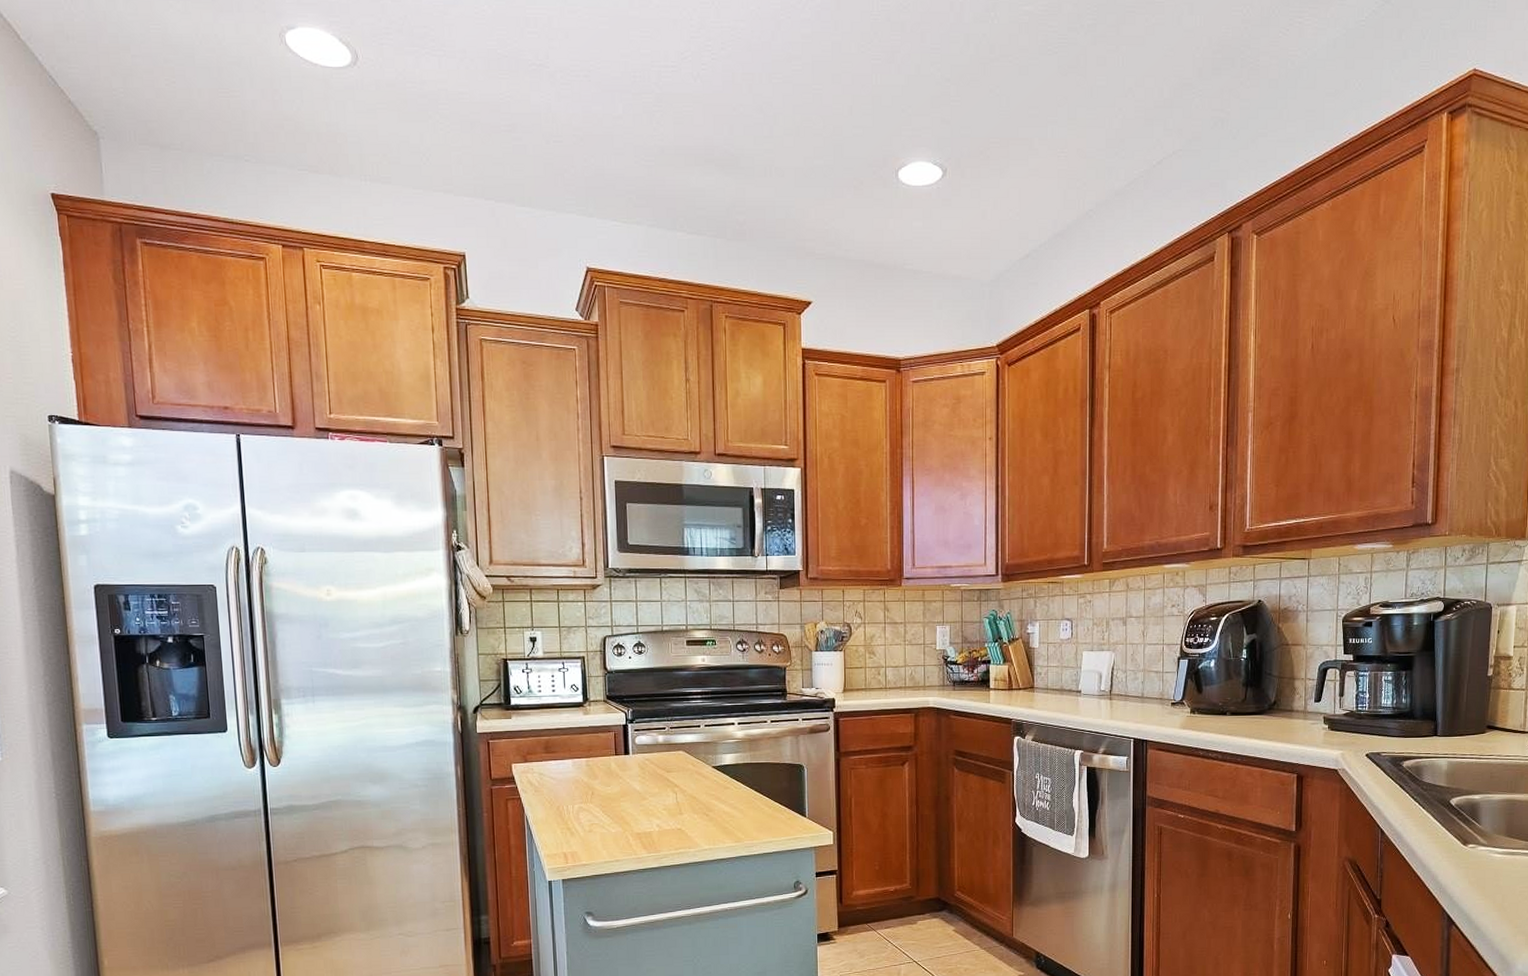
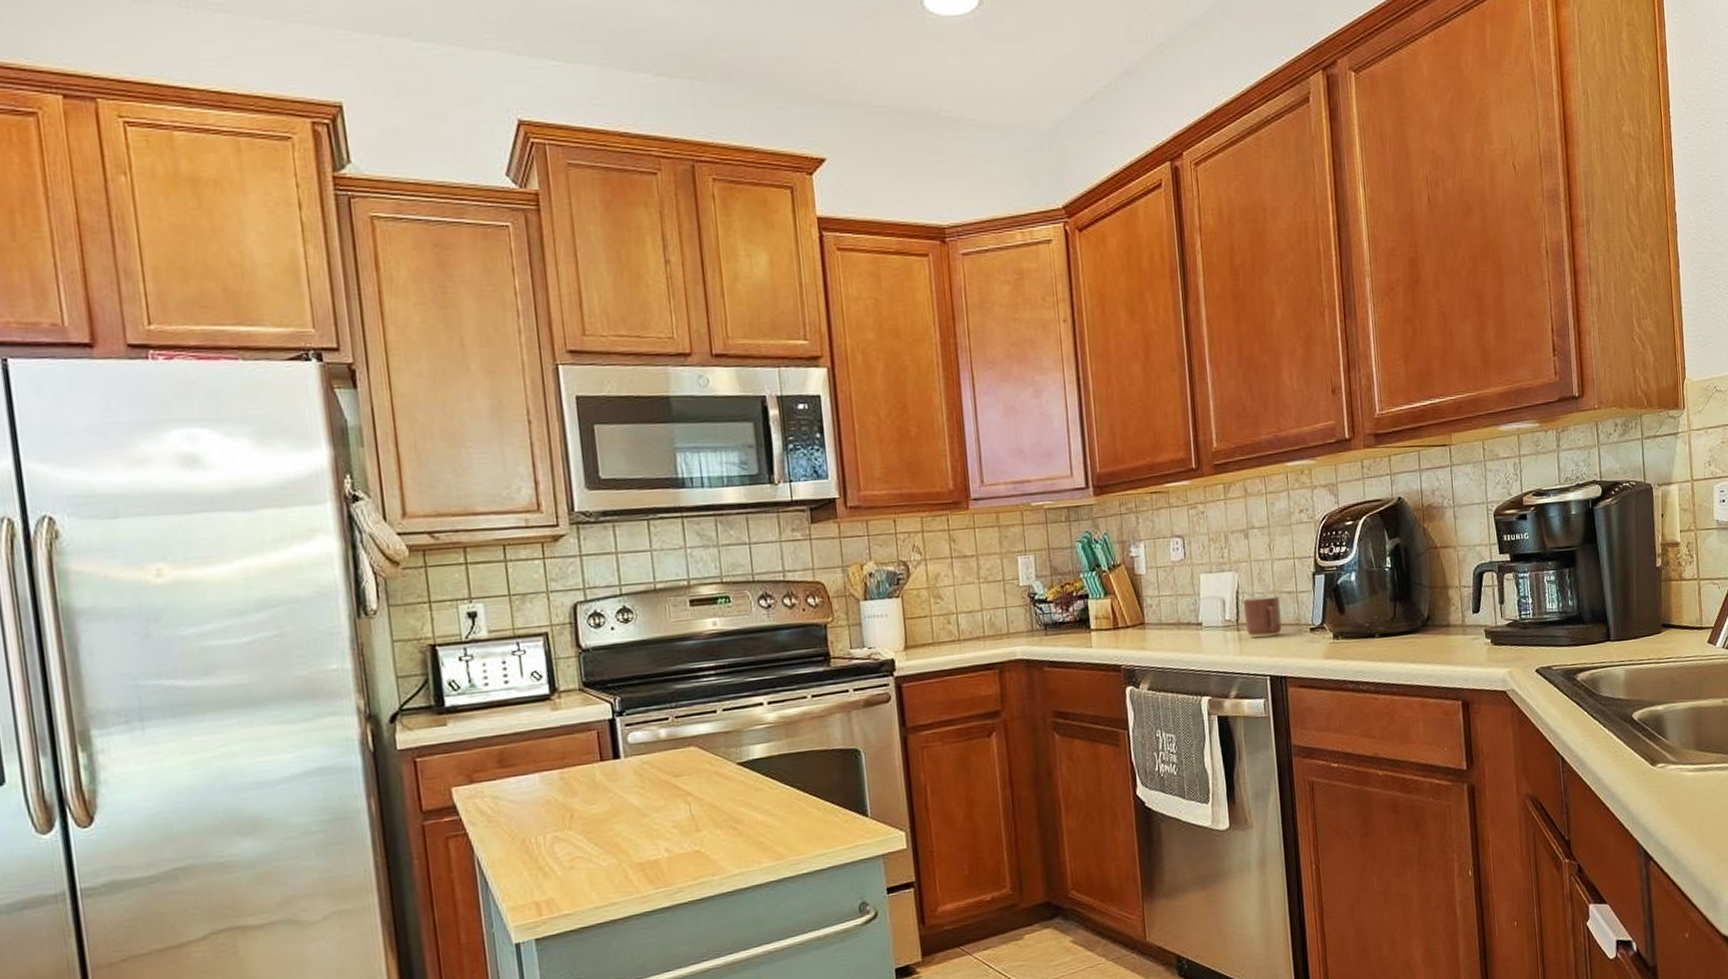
mug: none [1117,673,1148,707] -> present [1243,595,1282,638]

